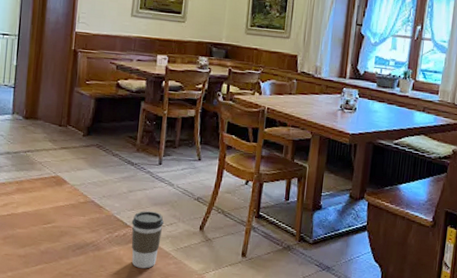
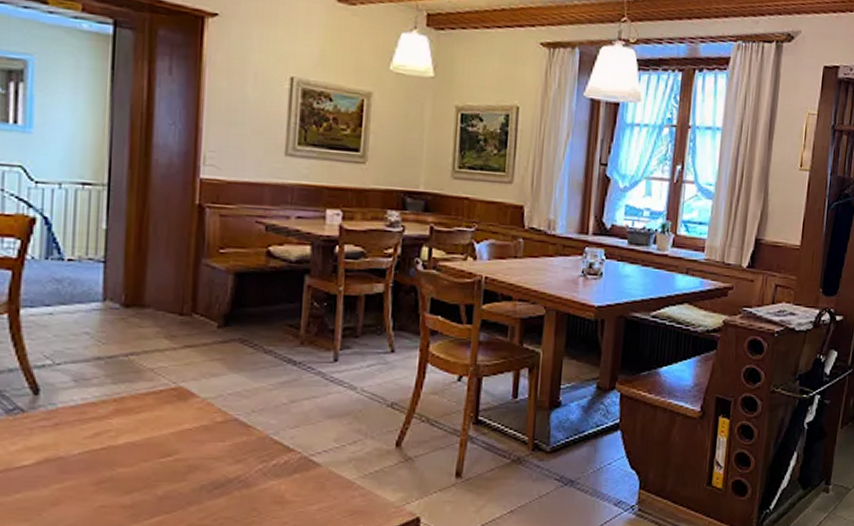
coffee cup: present [131,211,164,269] -> none [296,427,343,507]

